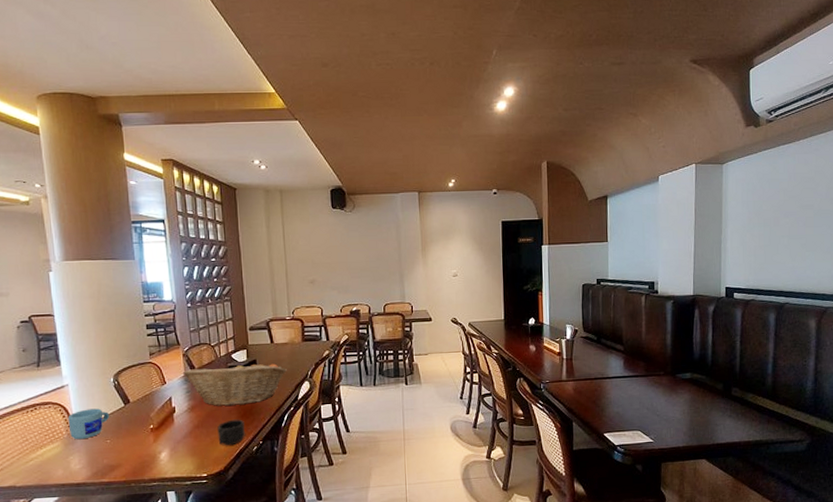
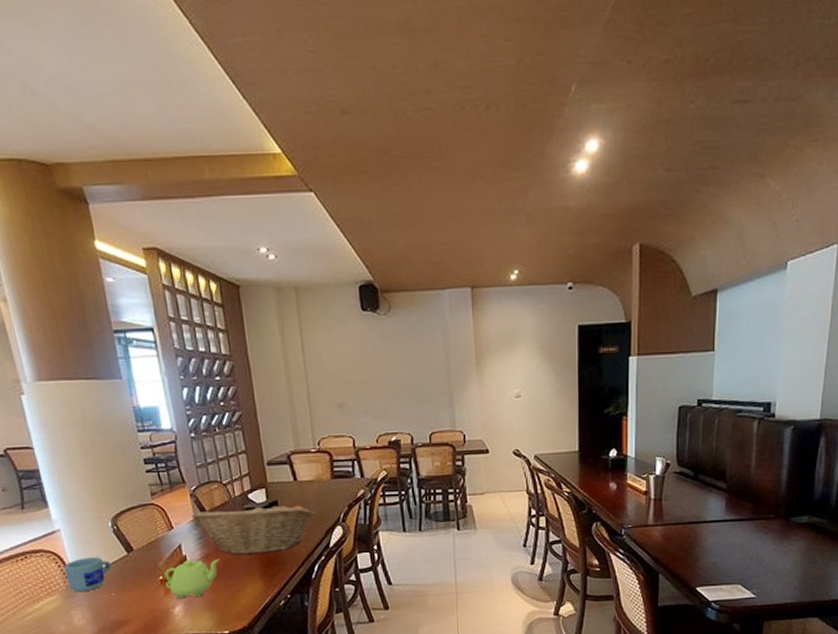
teapot: none [155,409,204,445] -> present [164,558,220,599]
mug: present [217,419,245,446] -> none [237,569,270,600]

